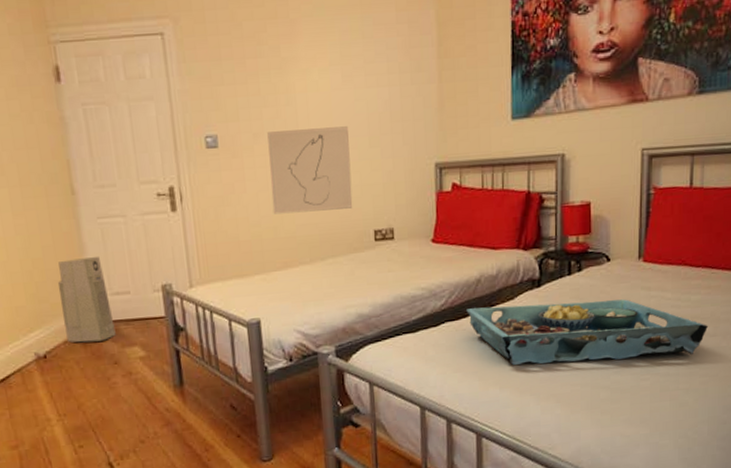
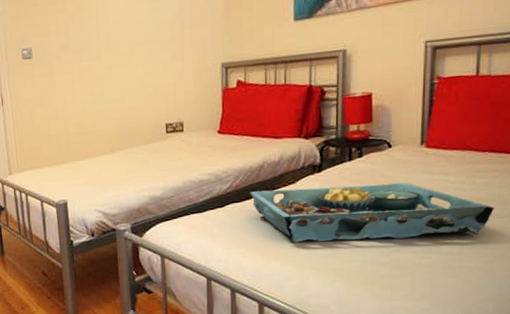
wall art: present [267,126,353,215] -> none [73,35,147,113]

